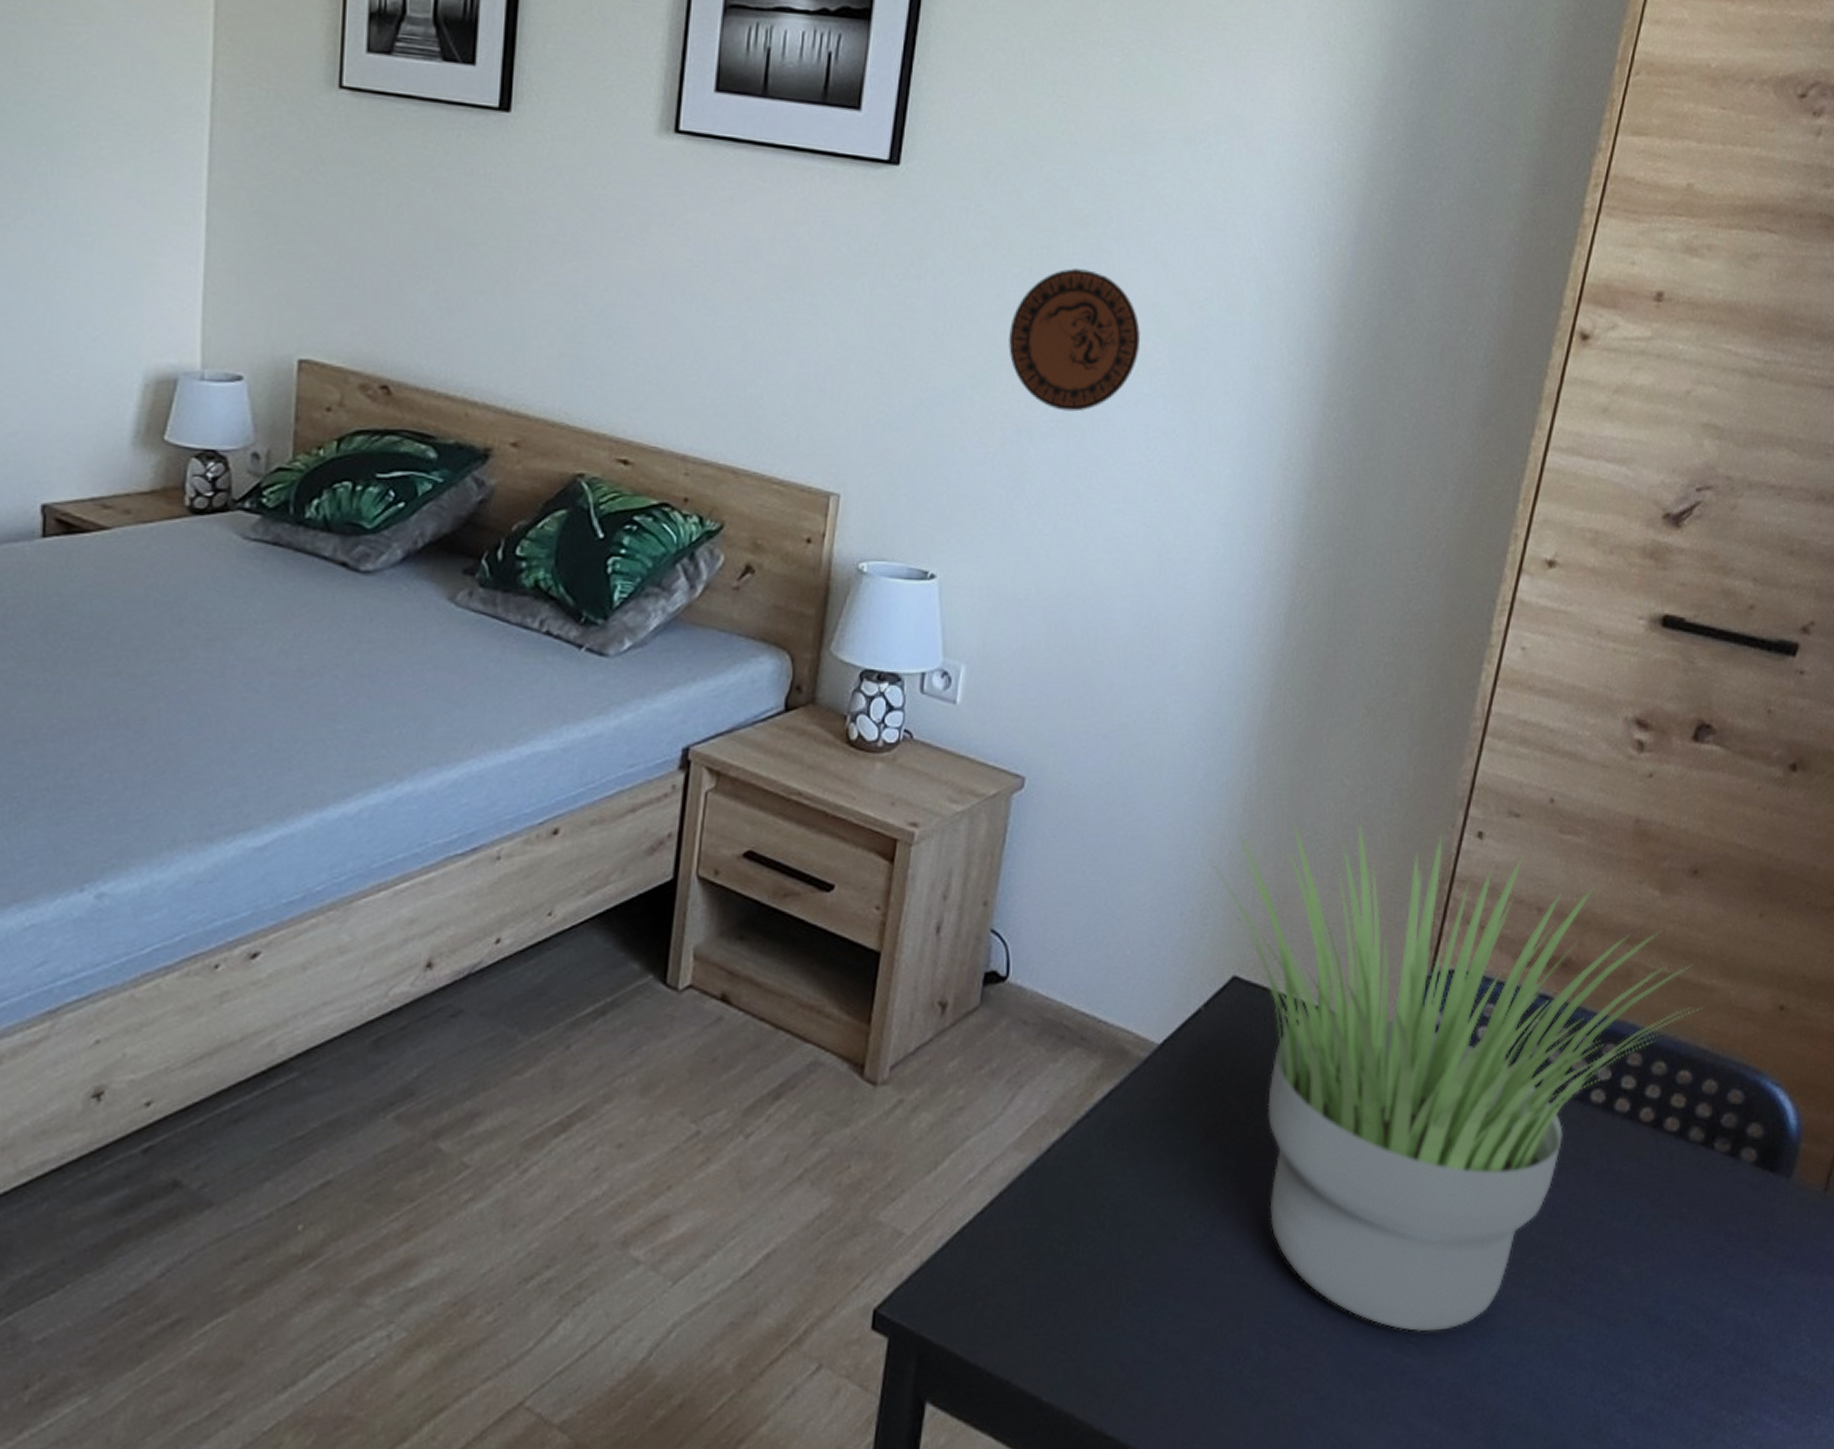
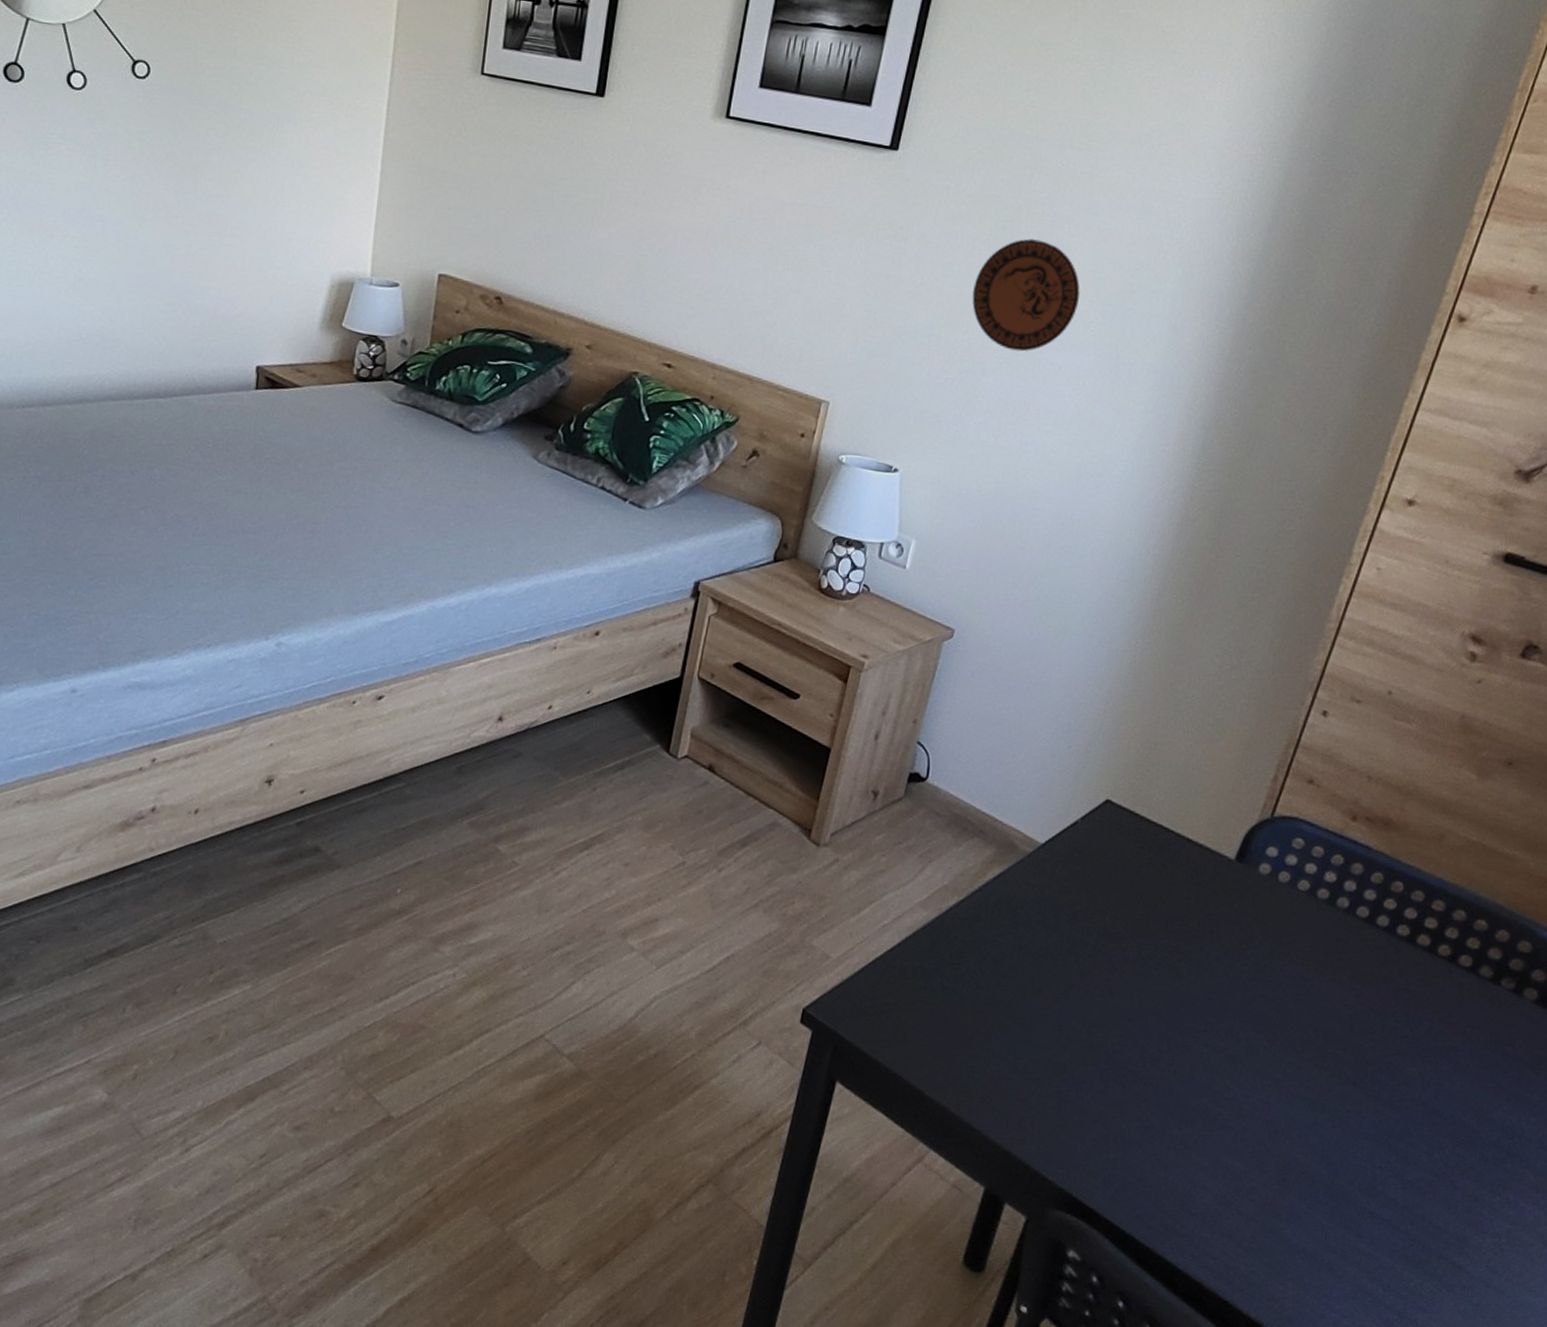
potted plant: present [1209,820,1703,1332] -> none [1096,685,1504,1092]

